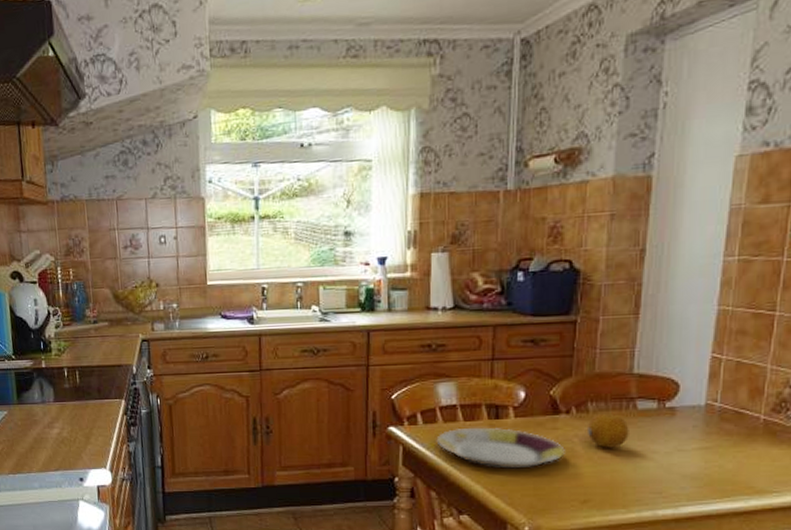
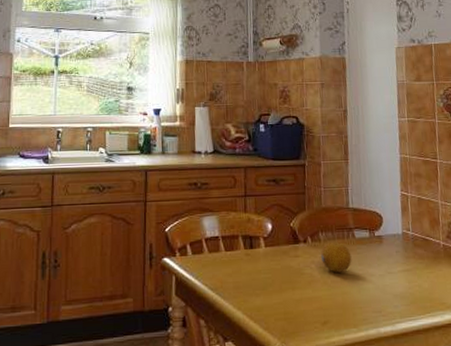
plate: present [436,427,565,469] -> none [203,256,306,295]

